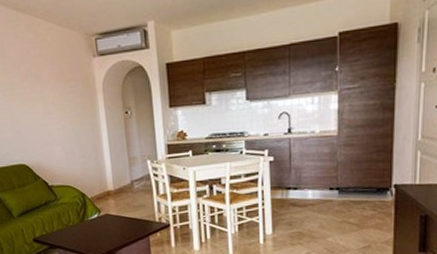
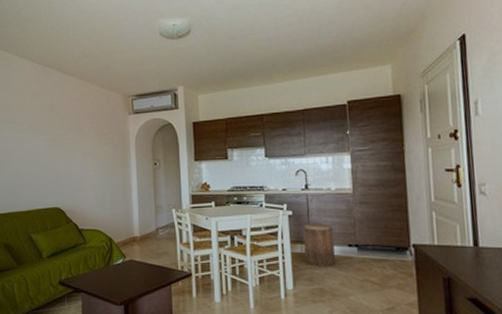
stool: none [284,168,315,212] -> present [303,223,335,267]

